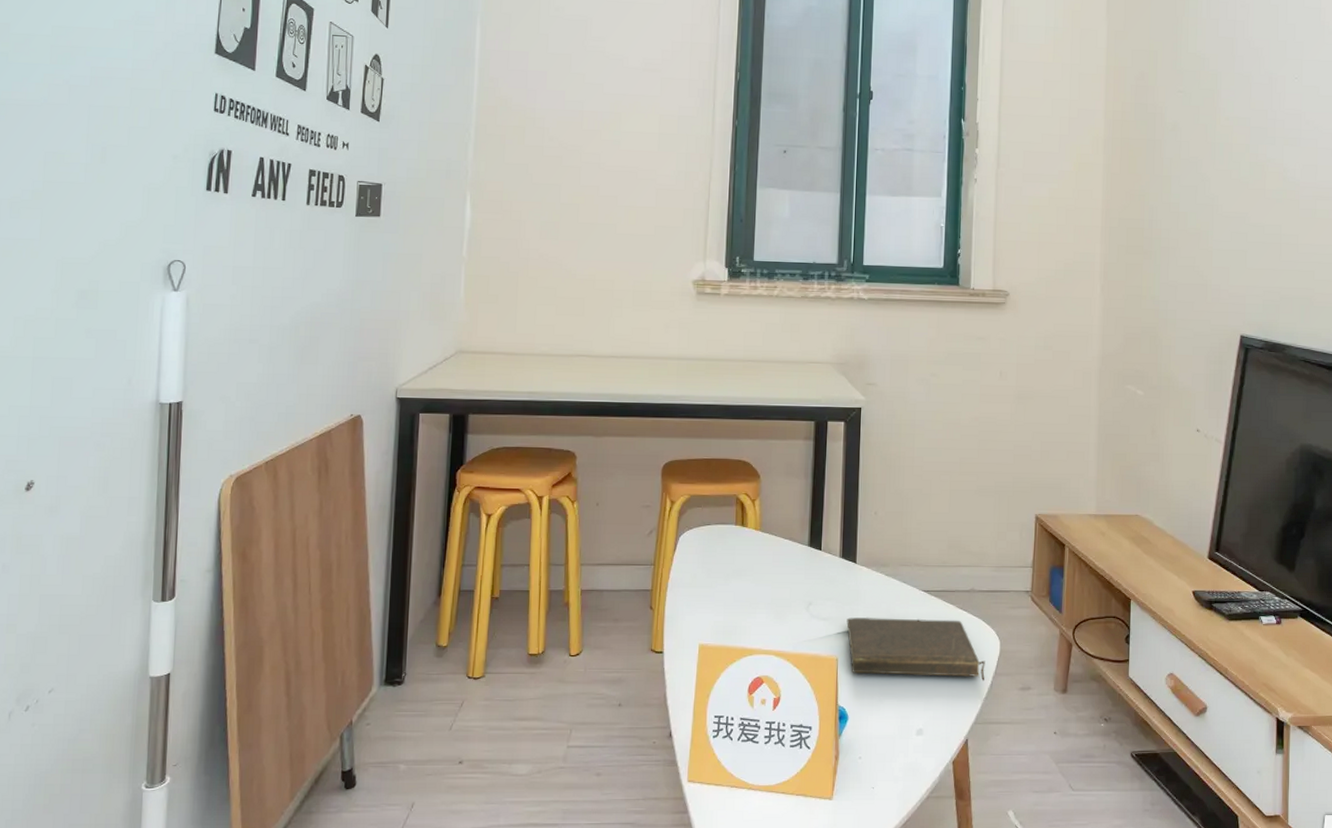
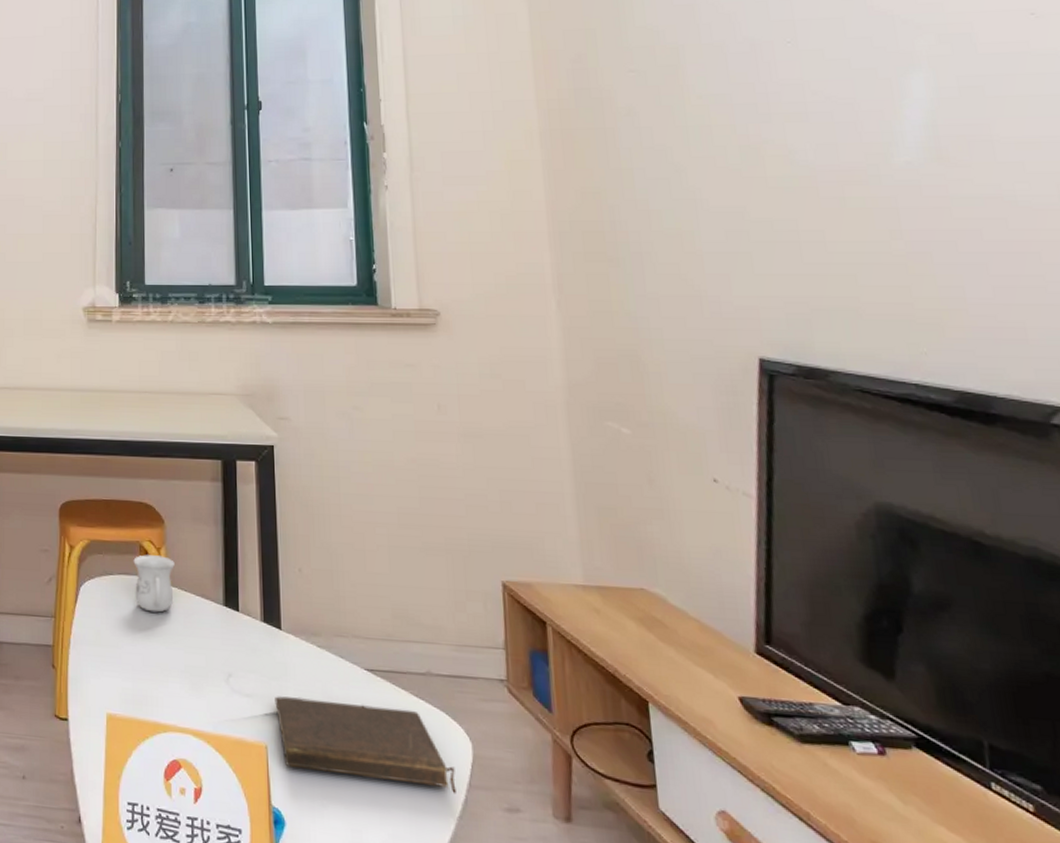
mug: none [730,506,767,555] -> present [133,555,175,613]

